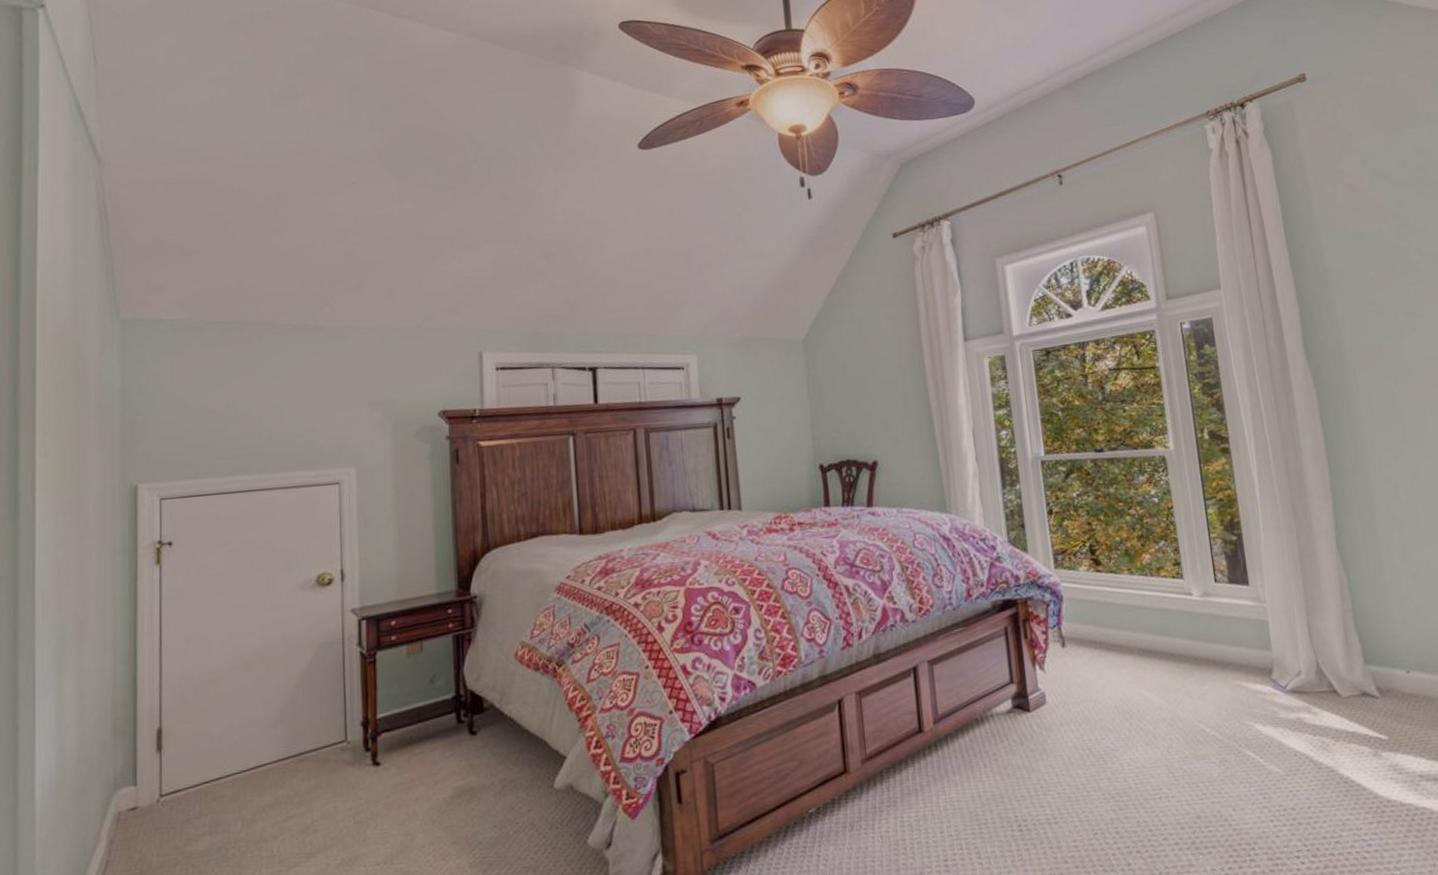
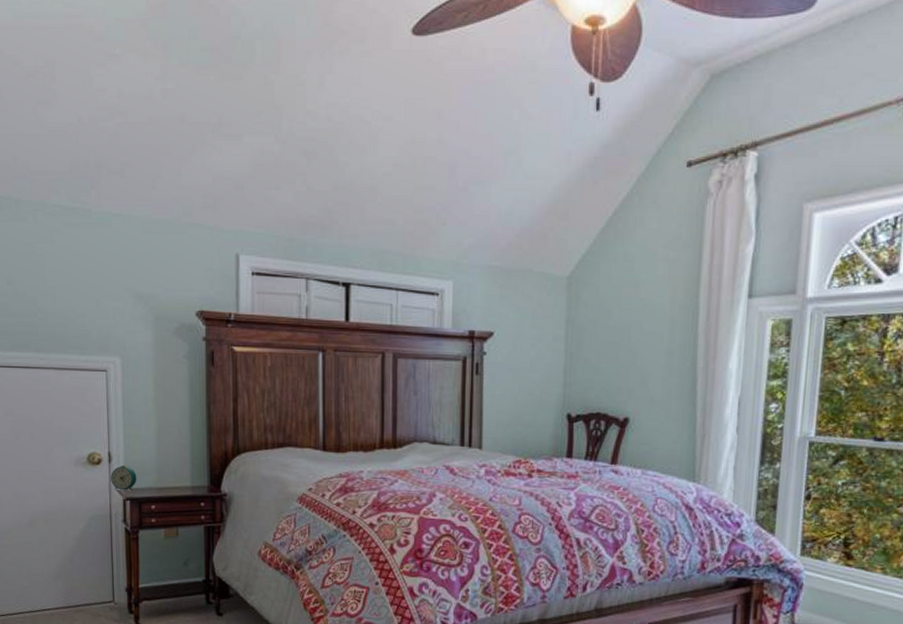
alarm clock: none [343,581,375,611] -> present [111,465,137,491]

